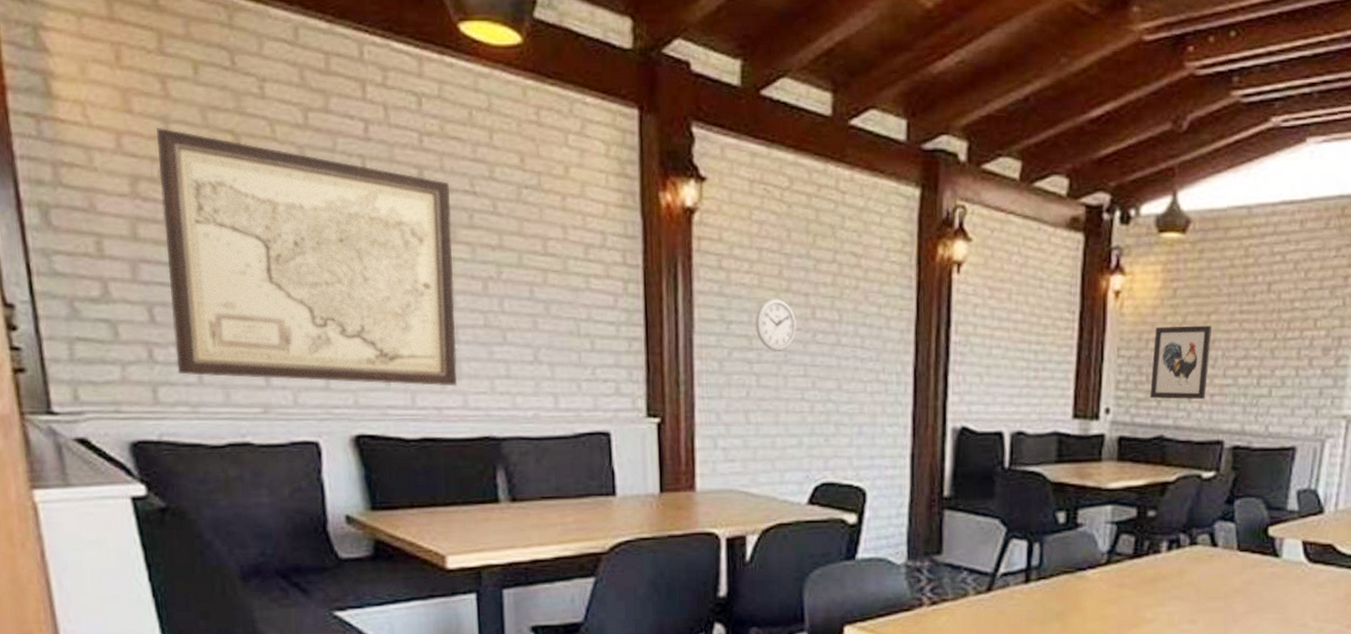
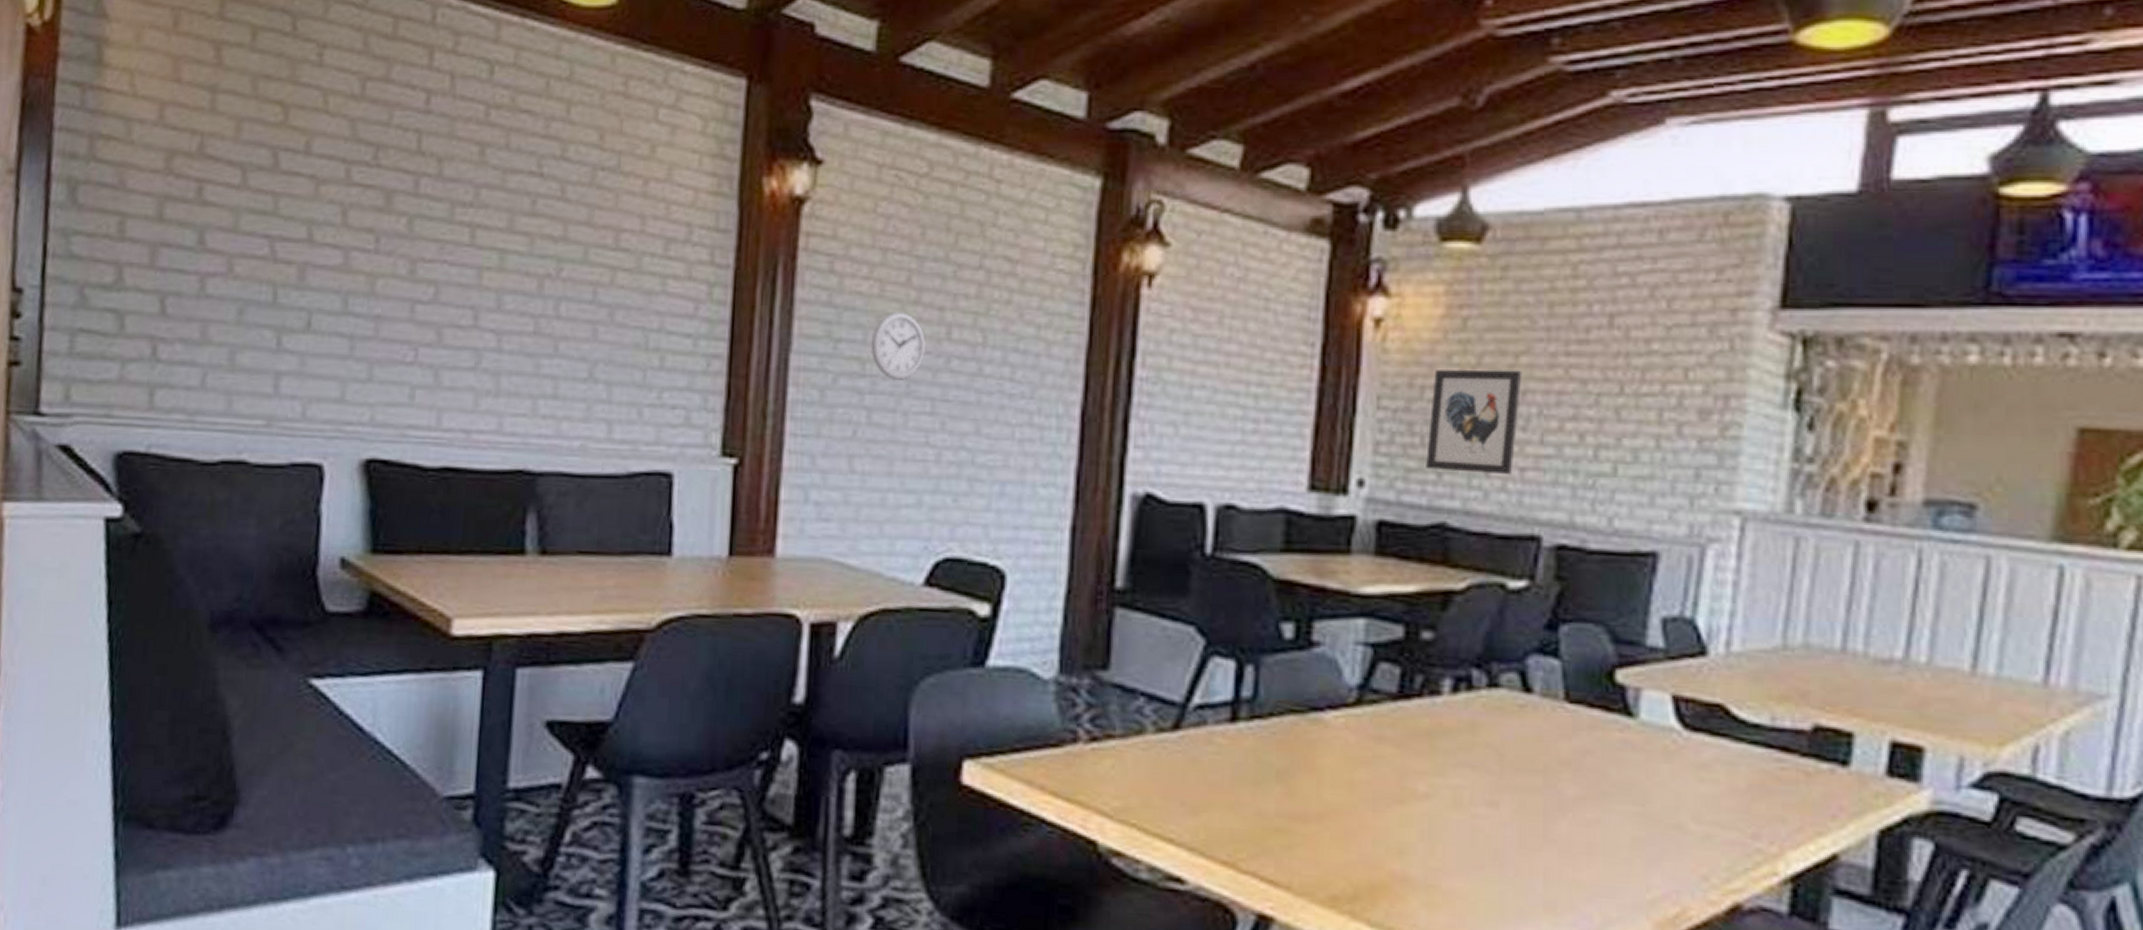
wall art: present [157,127,458,386] -> none [179,97,513,405]

